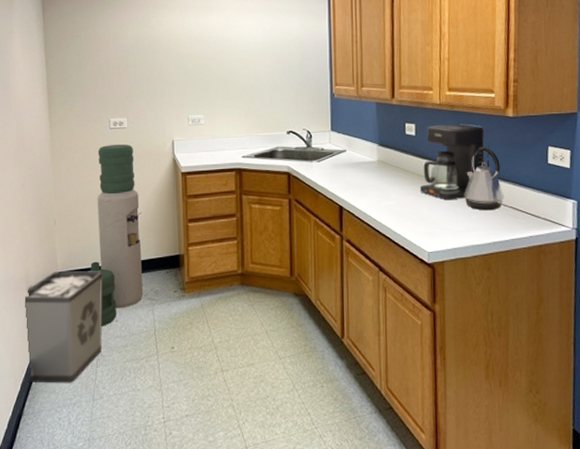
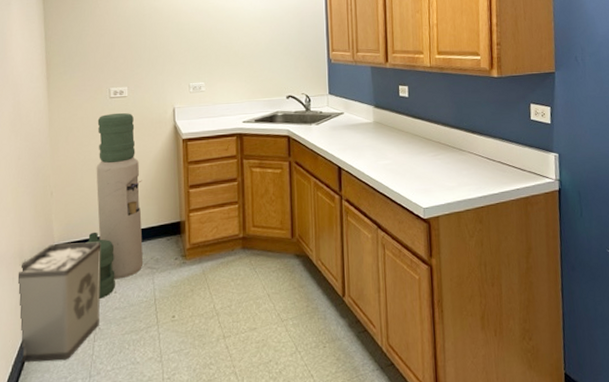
coffee maker: present [420,123,489,201] -> none [414,84,477,158]
kettle: present [463,147,505,211] -> none [455,106,493,166]

